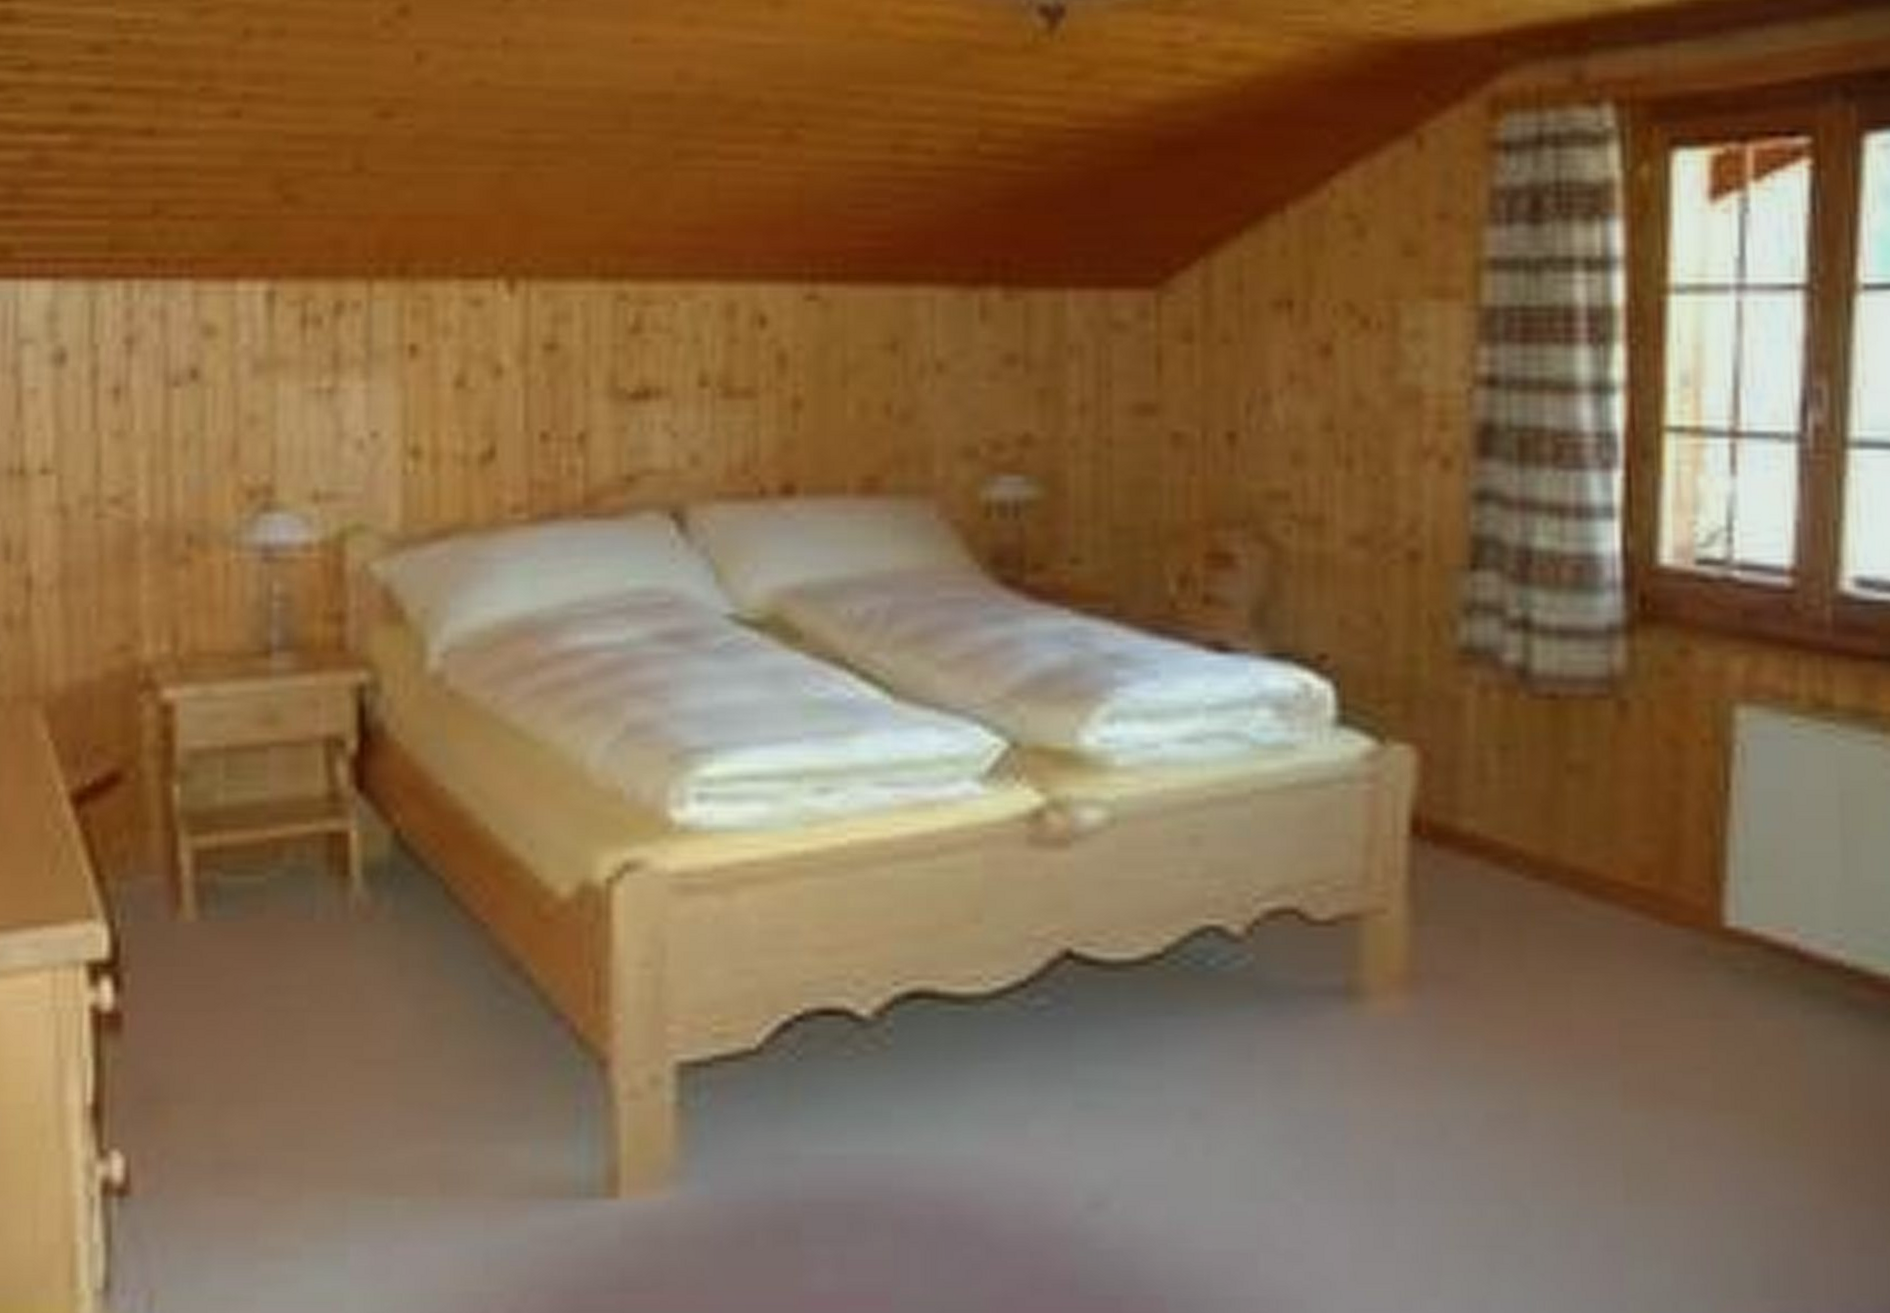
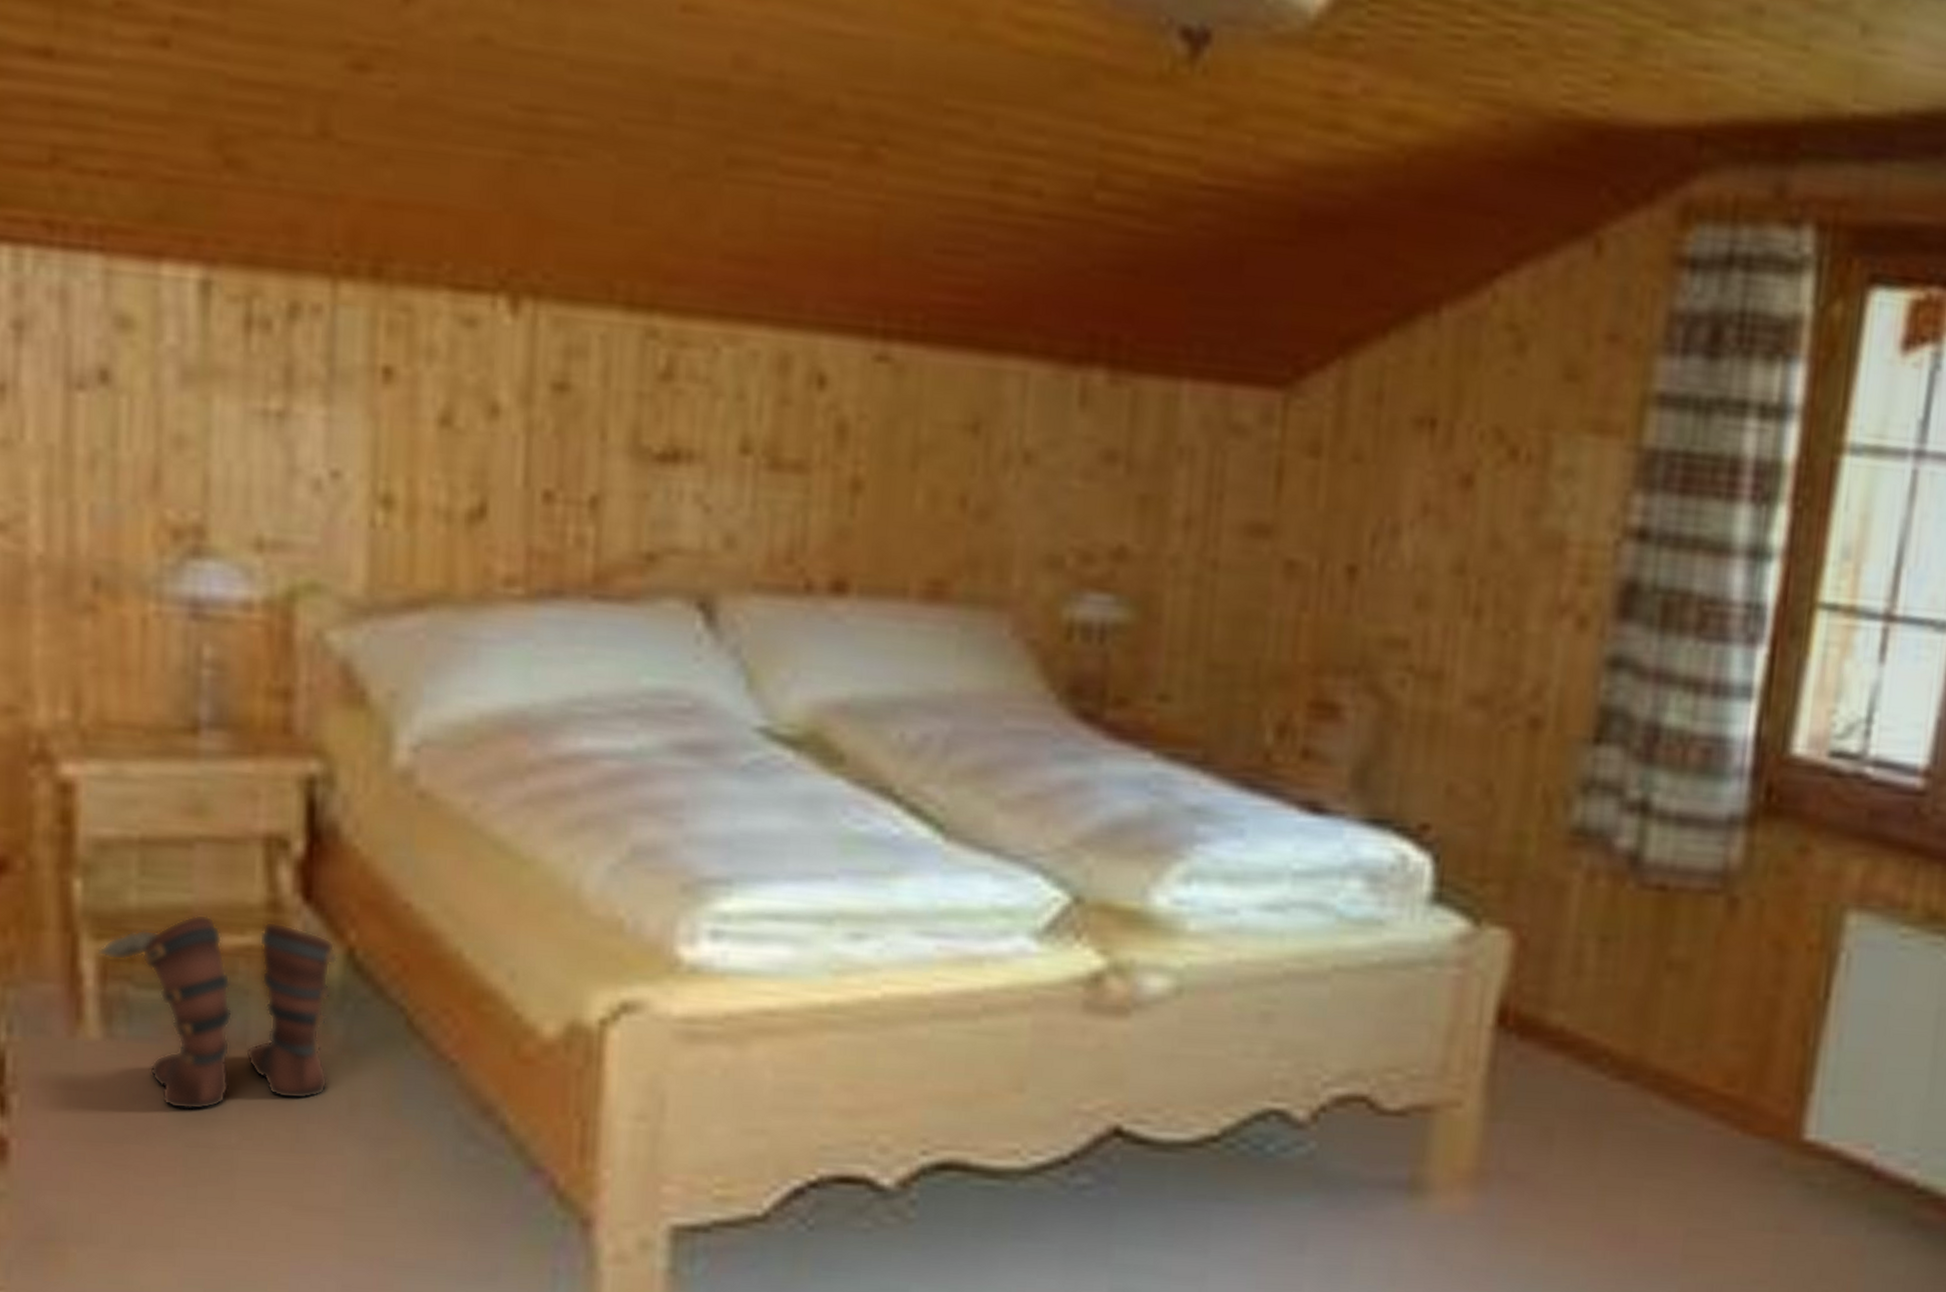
boots: none [193,808,386,980] -> present [98,914,337,1111]

